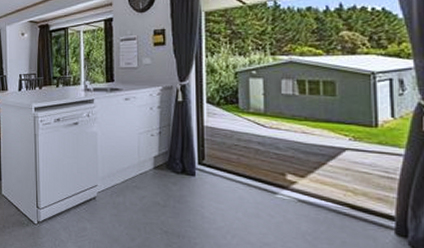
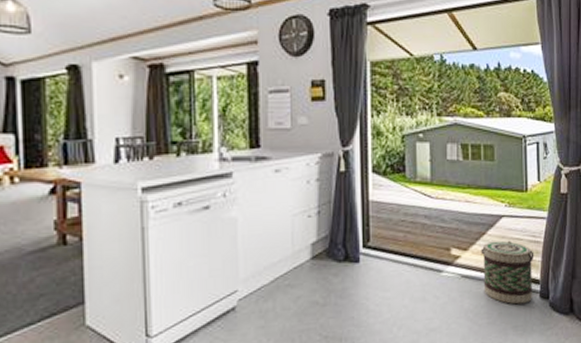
basket: none [320,172,388,238] -> present [481,240,534,305]

